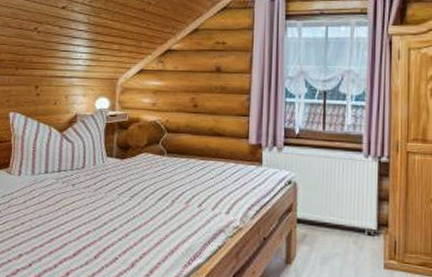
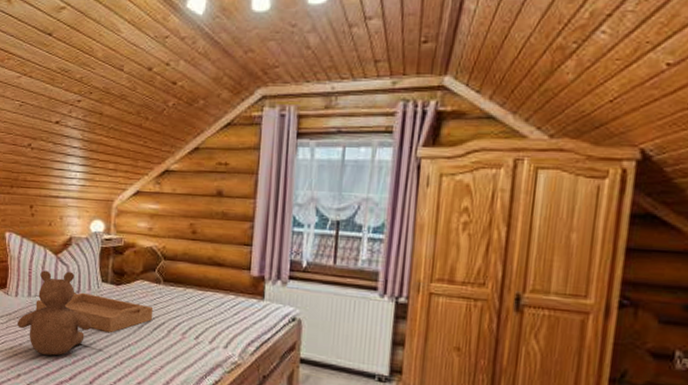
teddy bear: none [19,148,97,233] -> present [16,270,92,356]
serving tray: none [39,167,158,206] -> present [35,291,154,333]

